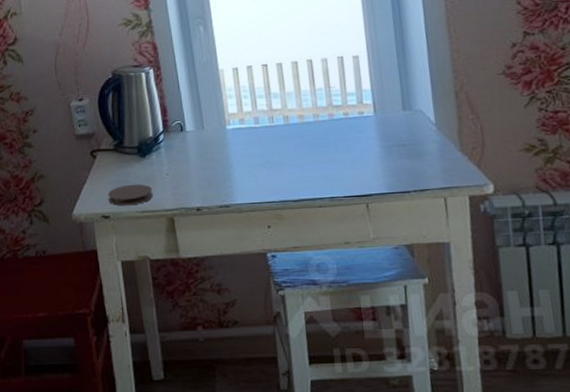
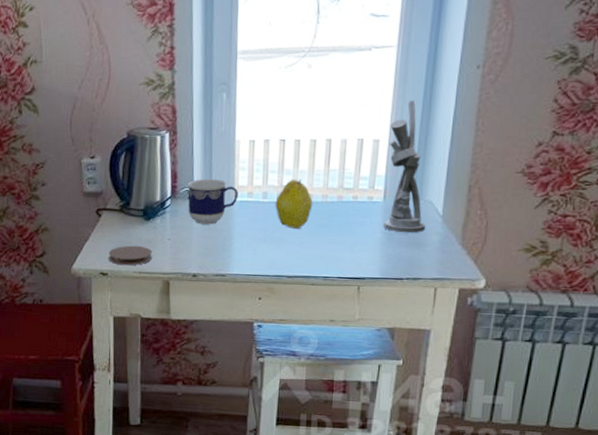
cup: none [177,109,231,156] -> present [187,178,239,225]
fruit: none [267,101,306,152] -> present [275,179,313,230]
utensil holder: none [366,15,422,145] -> present [384,100,426,233]

